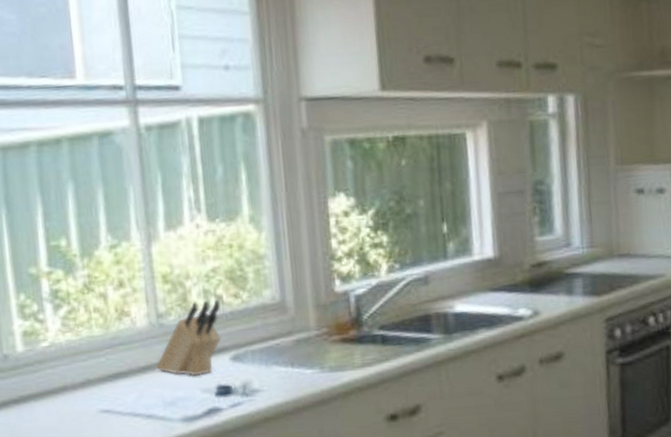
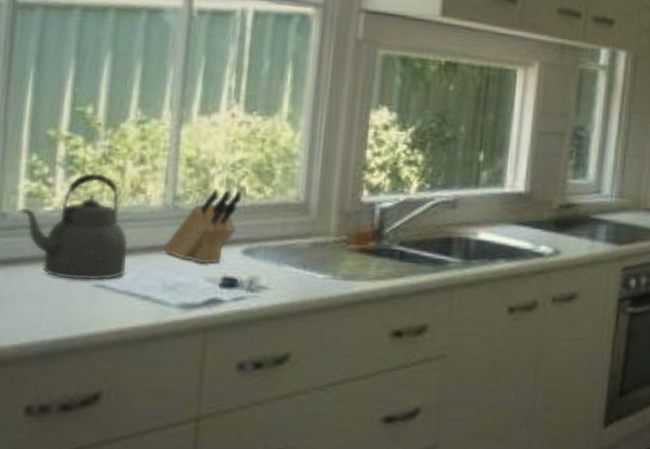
kettle: none [16,303,127,409] -> present [17,173,129,281]

